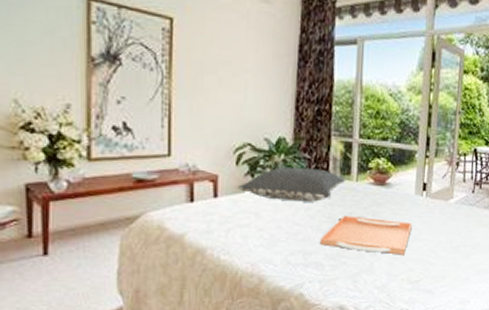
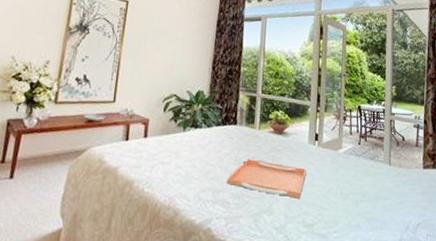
pillow: present [237,166,346,202] -> none [163,114,251,146]

